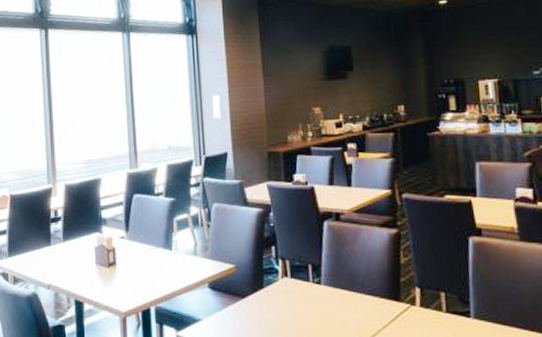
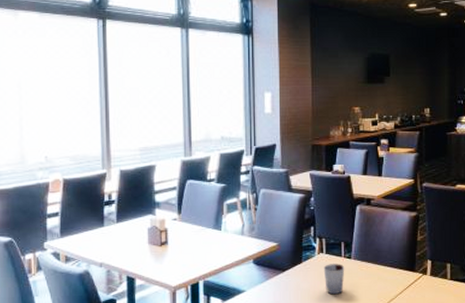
cup: none [289,290,315,327] -> present [323,264,345,295]

